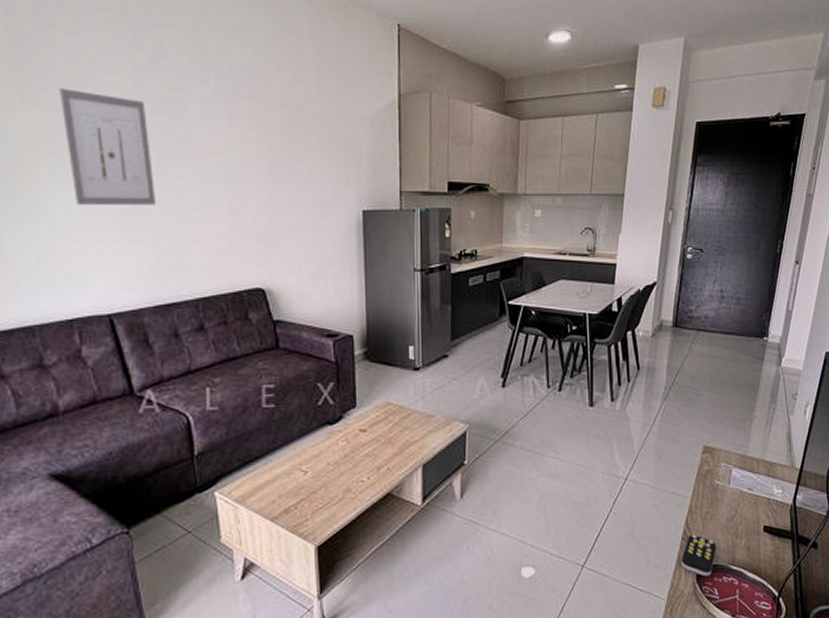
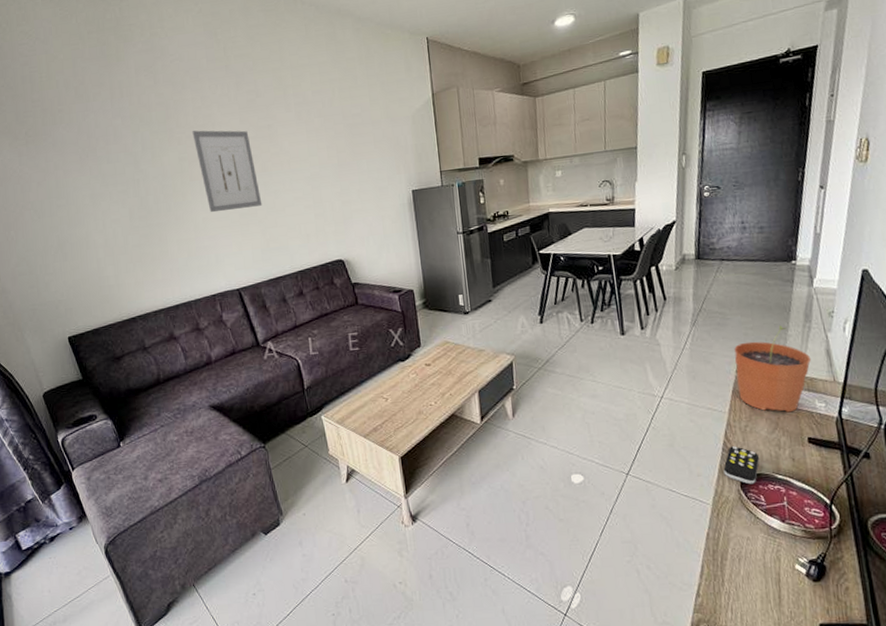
plant pot: none [701,405,774,499] -> present [734,325,812,413]

